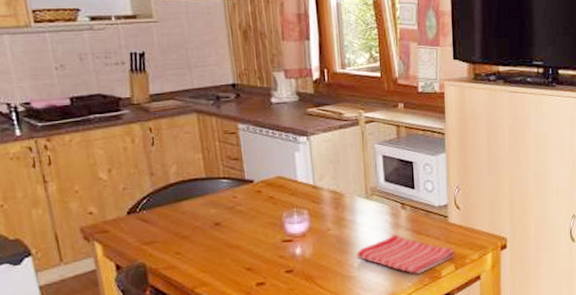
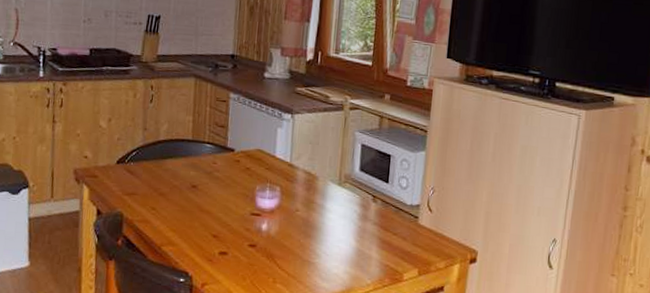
dish towel: present [356,234,456,275] -> none [320,227,421,273]

